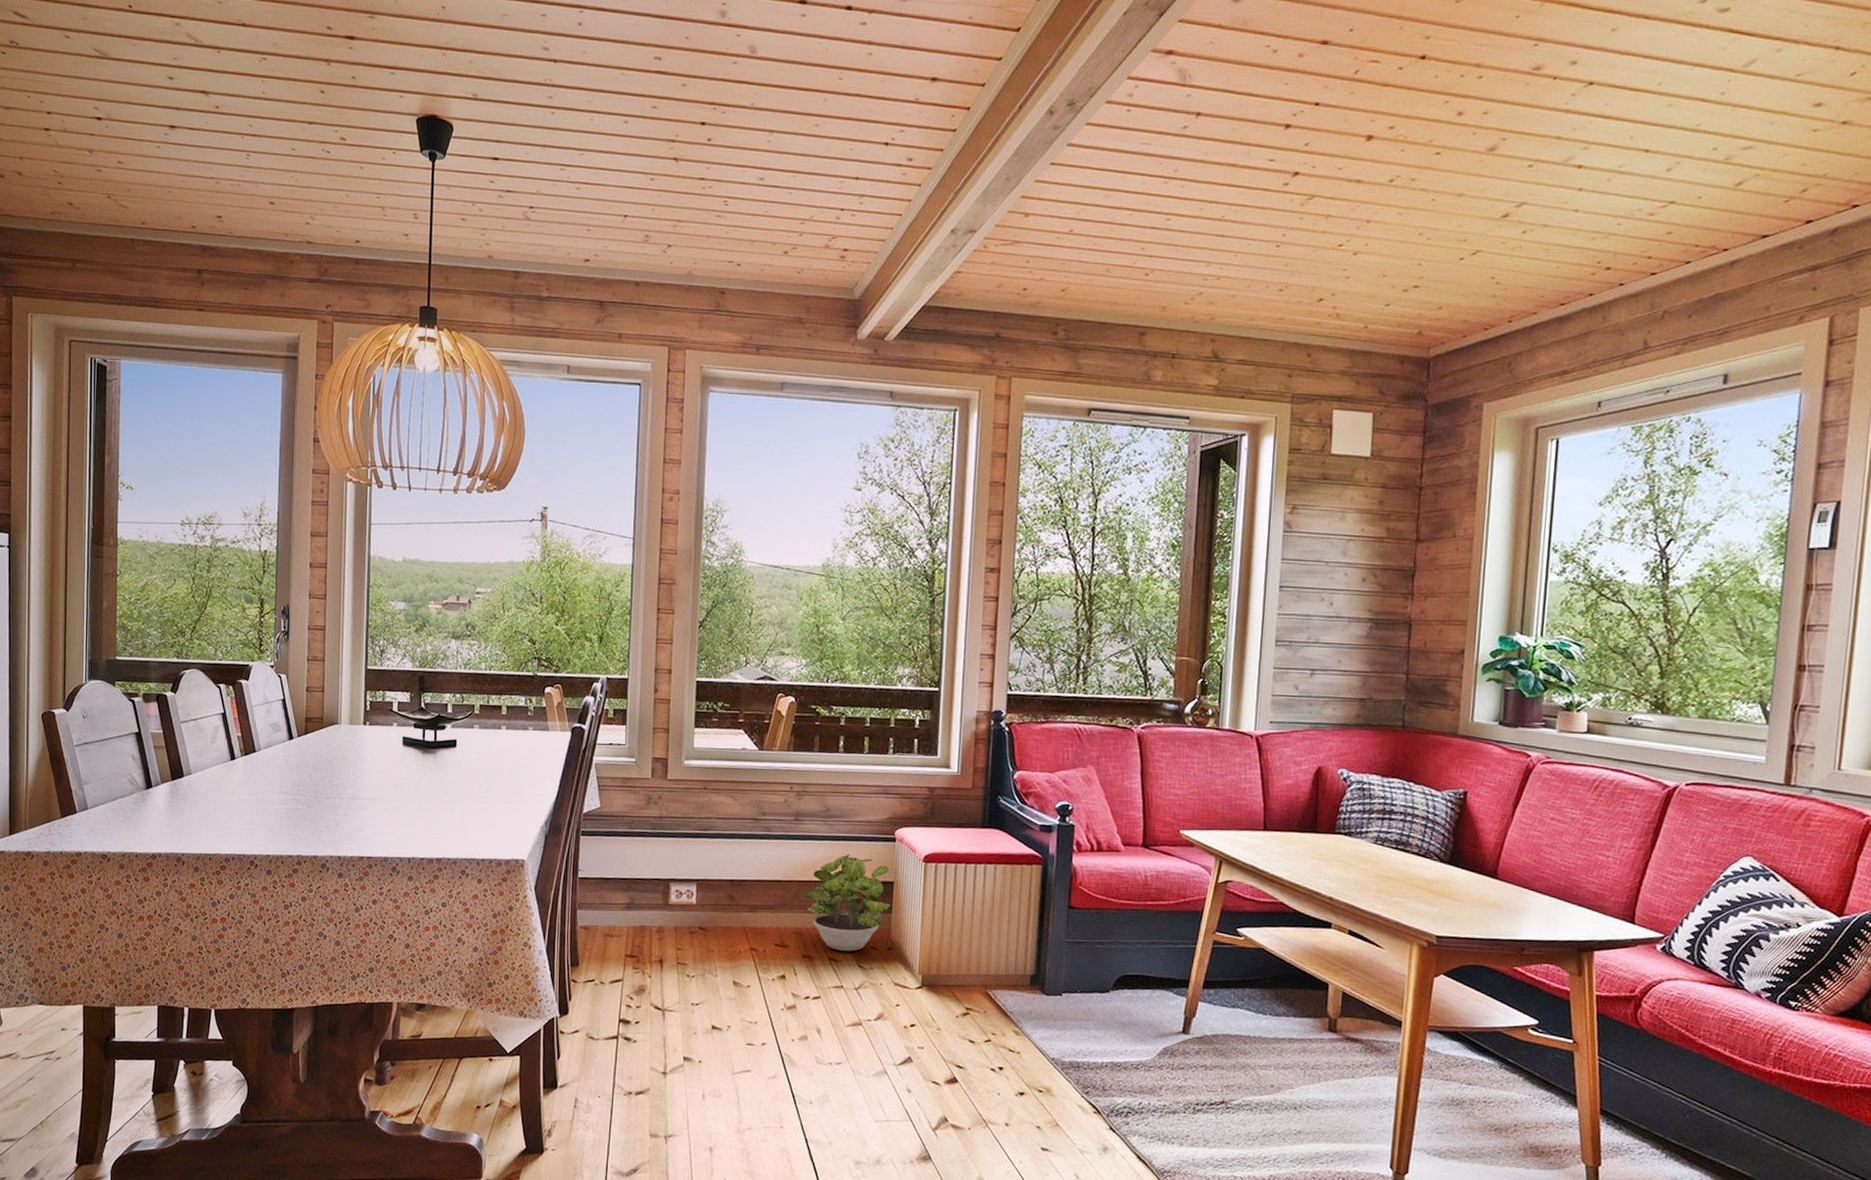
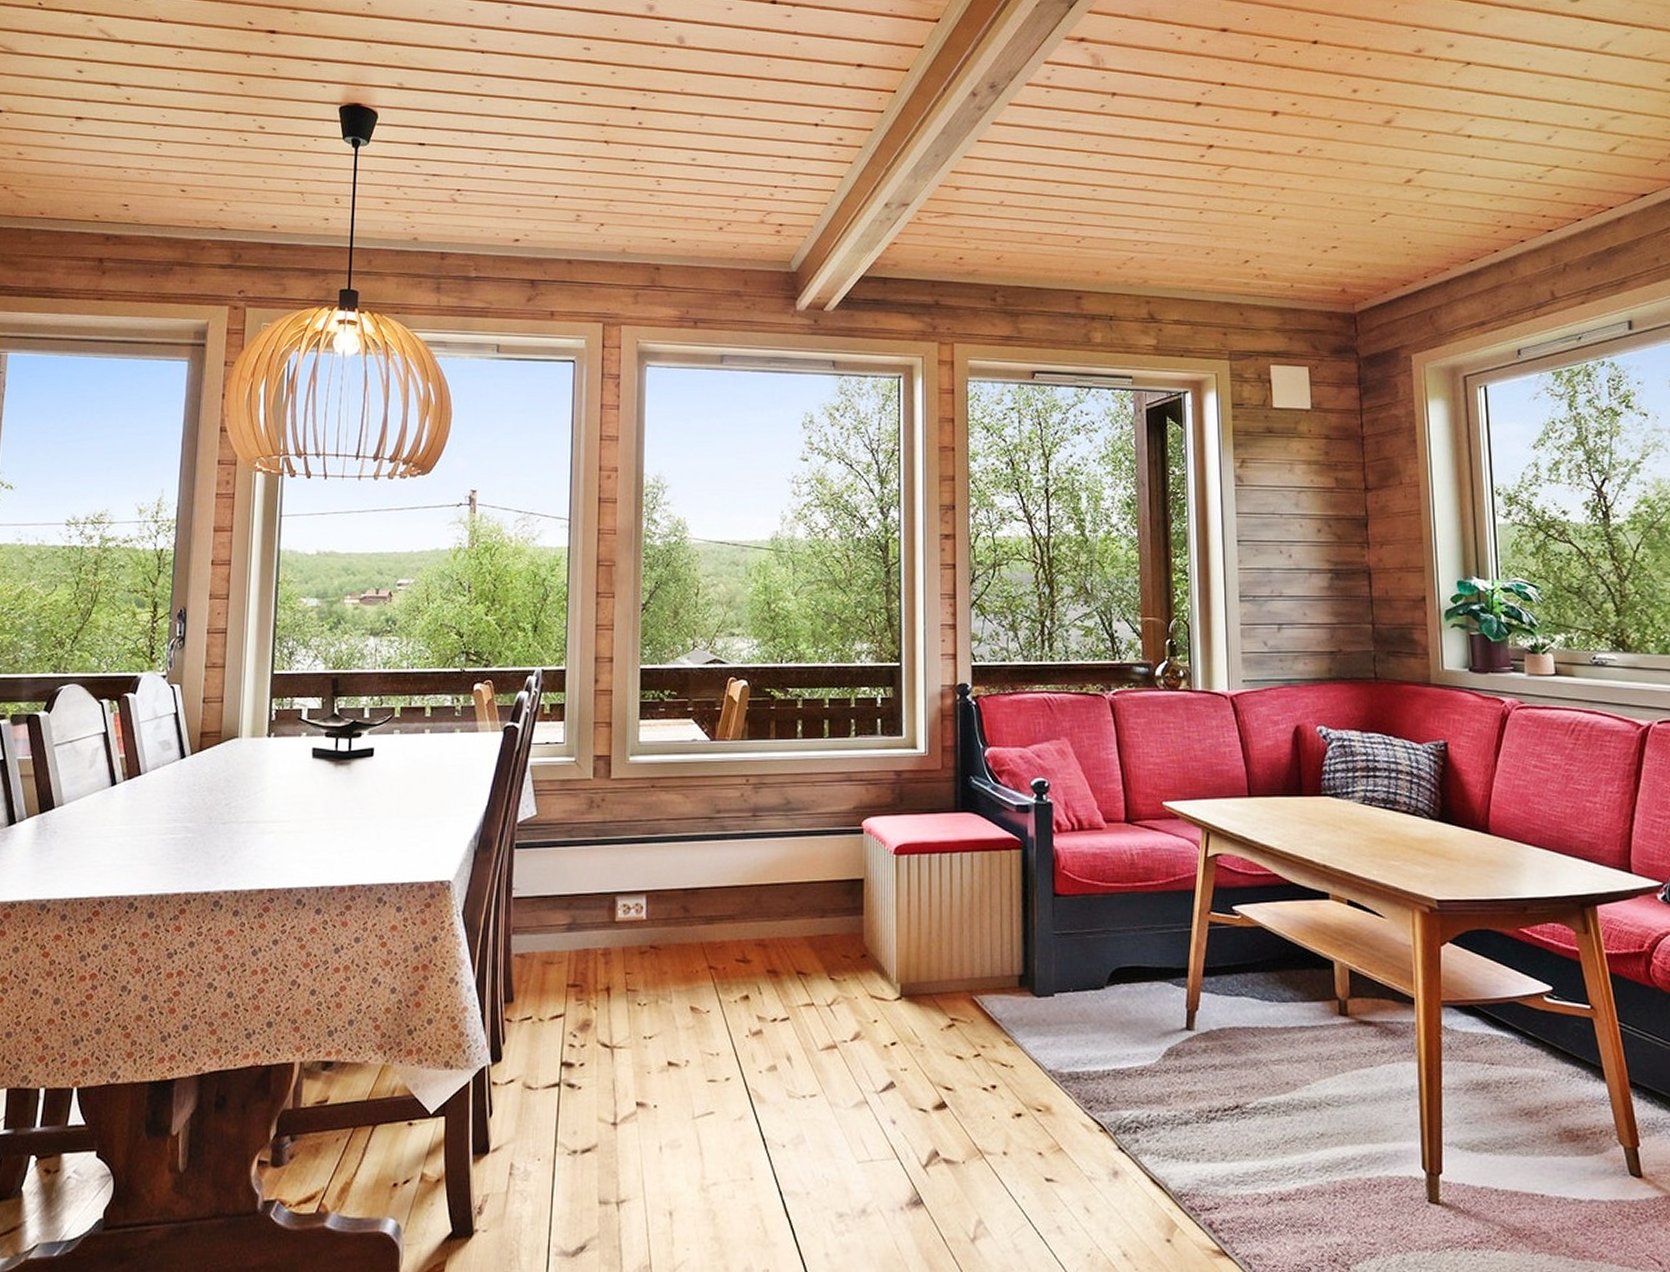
potted plant: present [804,853,890,952] -> none [766,850,861,963]

